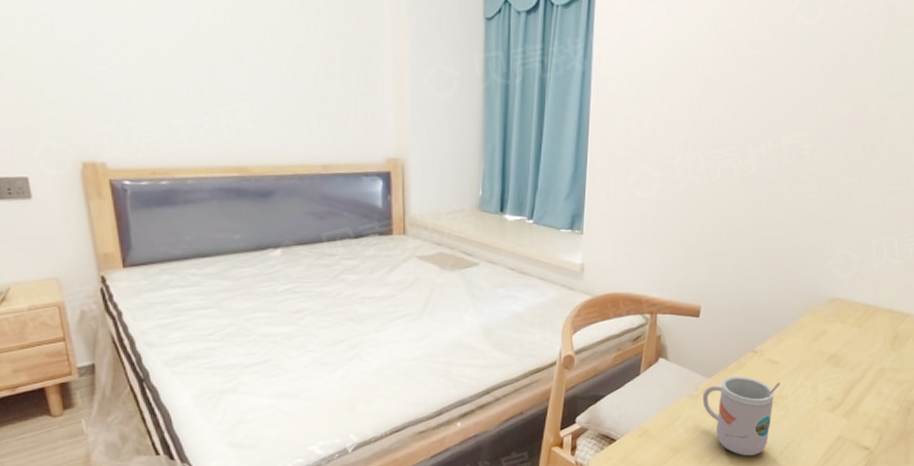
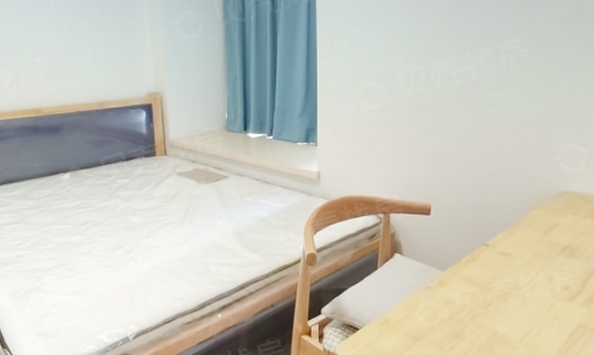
mug: present [702,377,781,456] -> none [438,269,515,344]

